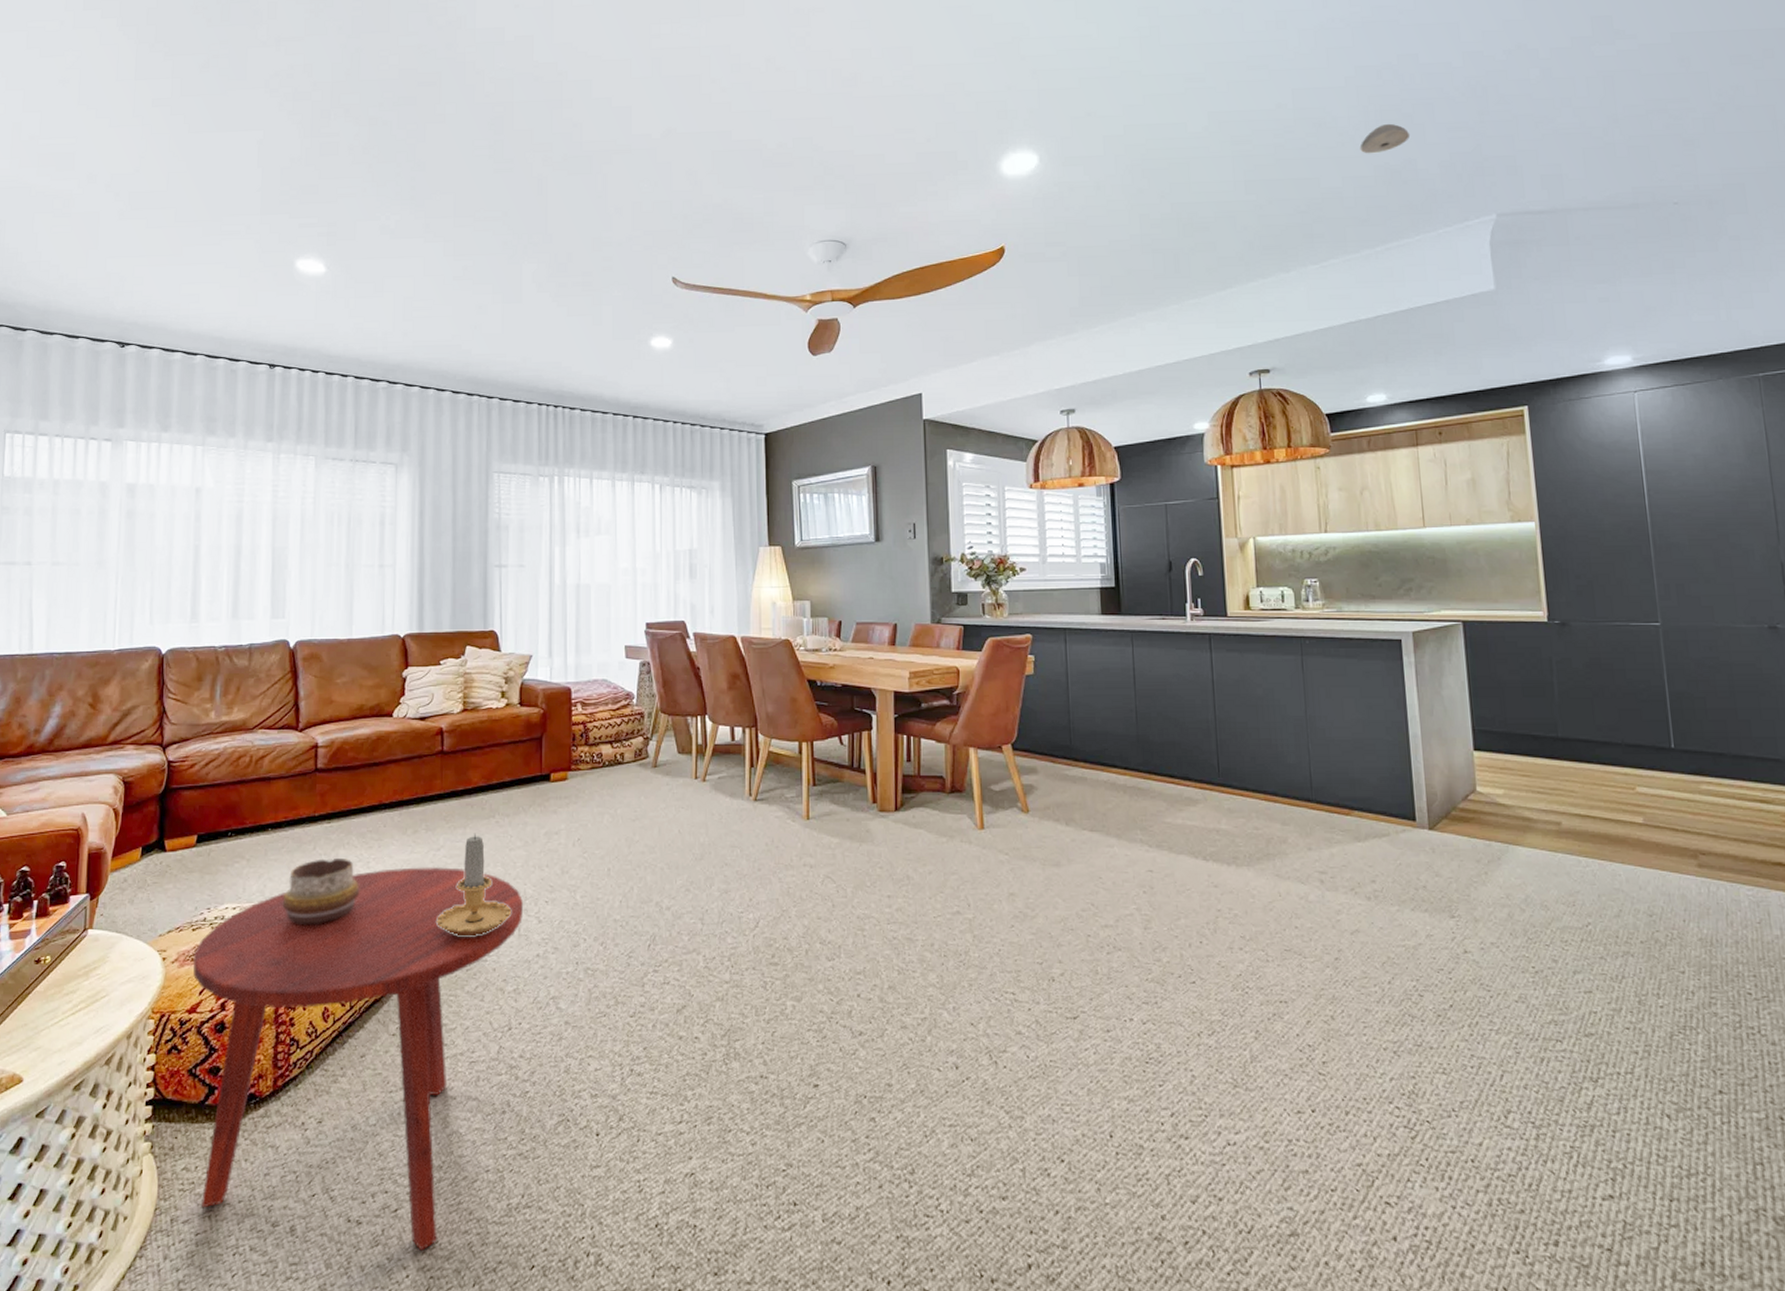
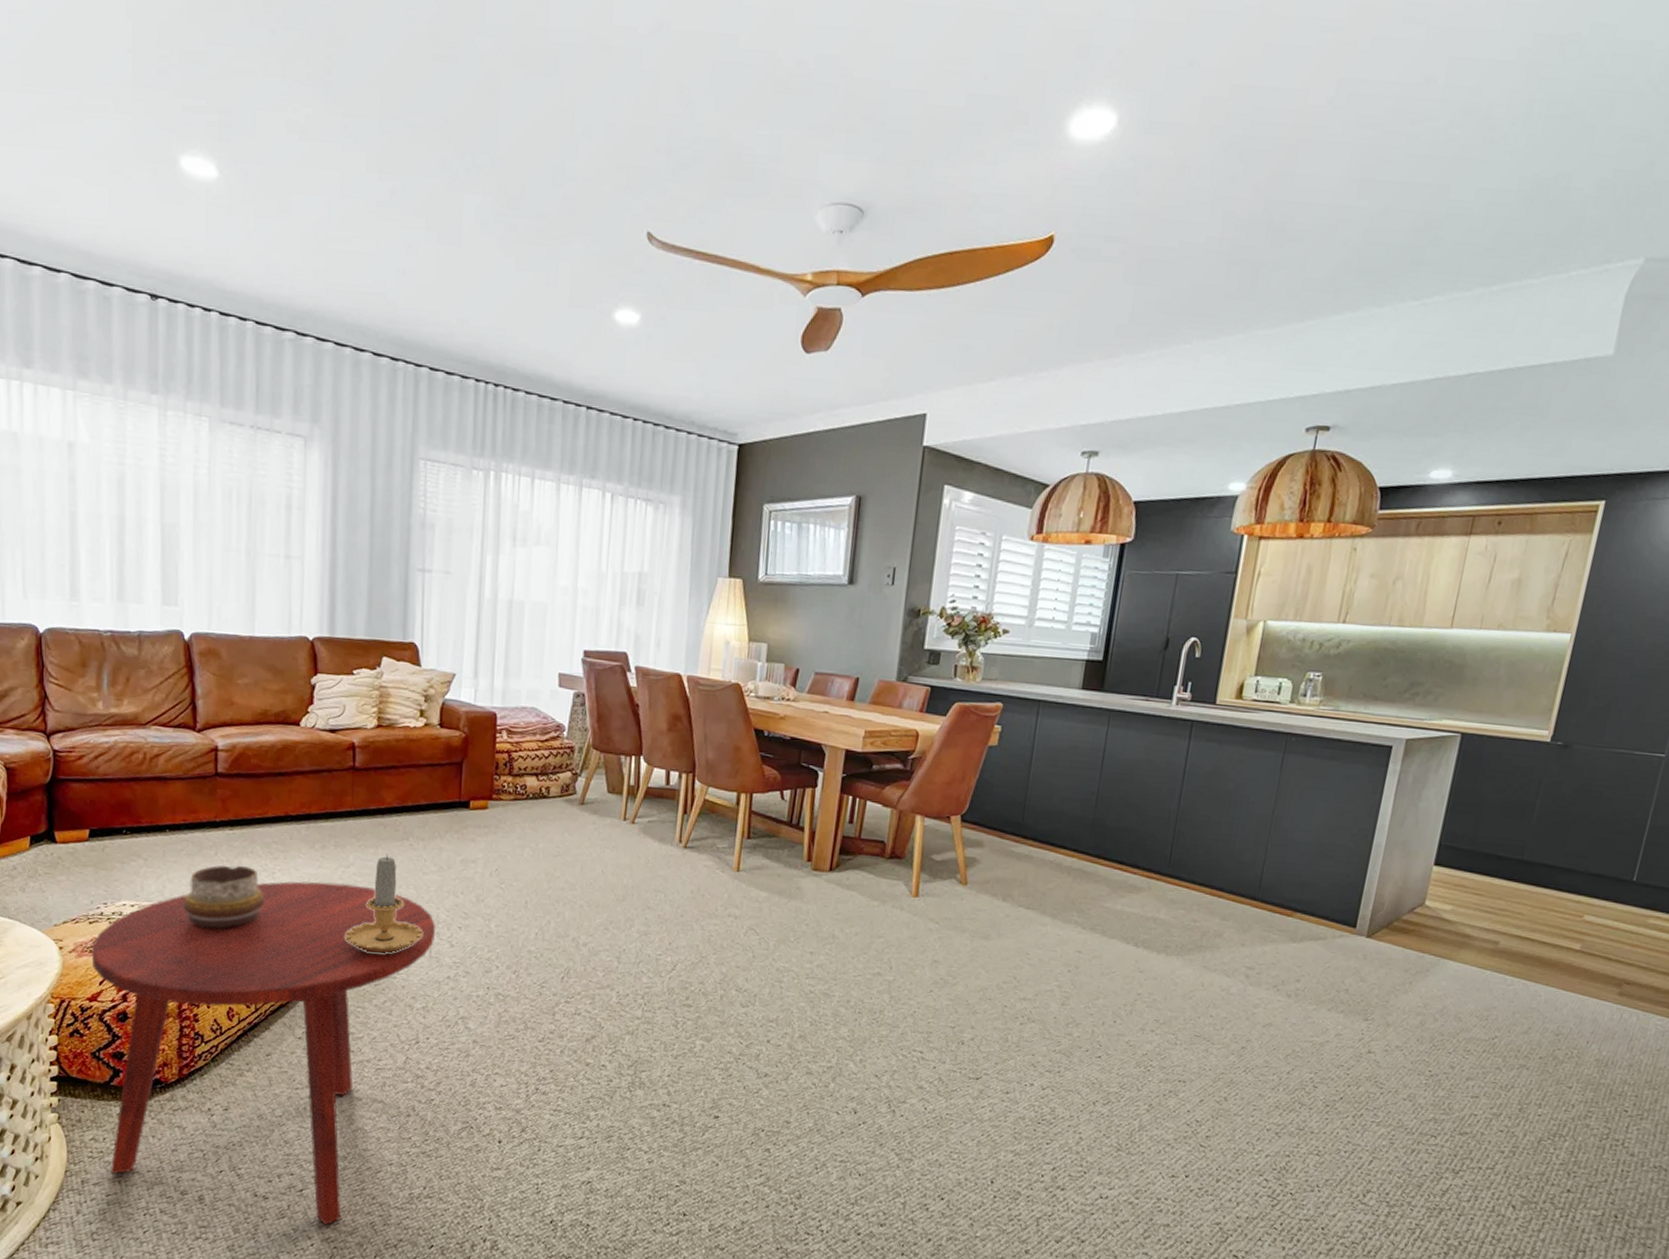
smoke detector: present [1359,123,1411,154] -> none [1509,120,1576,161]

